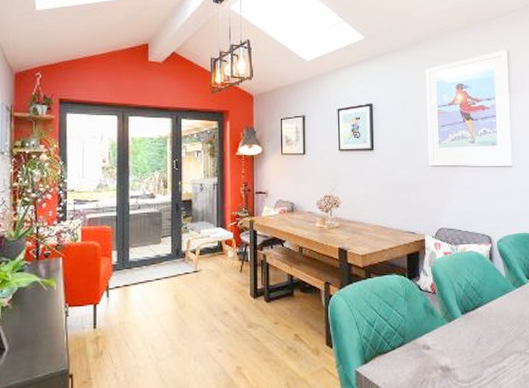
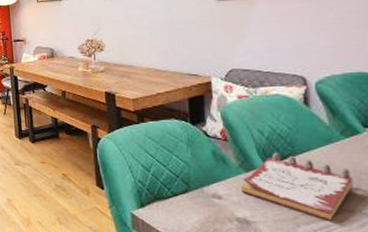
diary: none [444,303,520,362] -> present [240,152,353,221]

